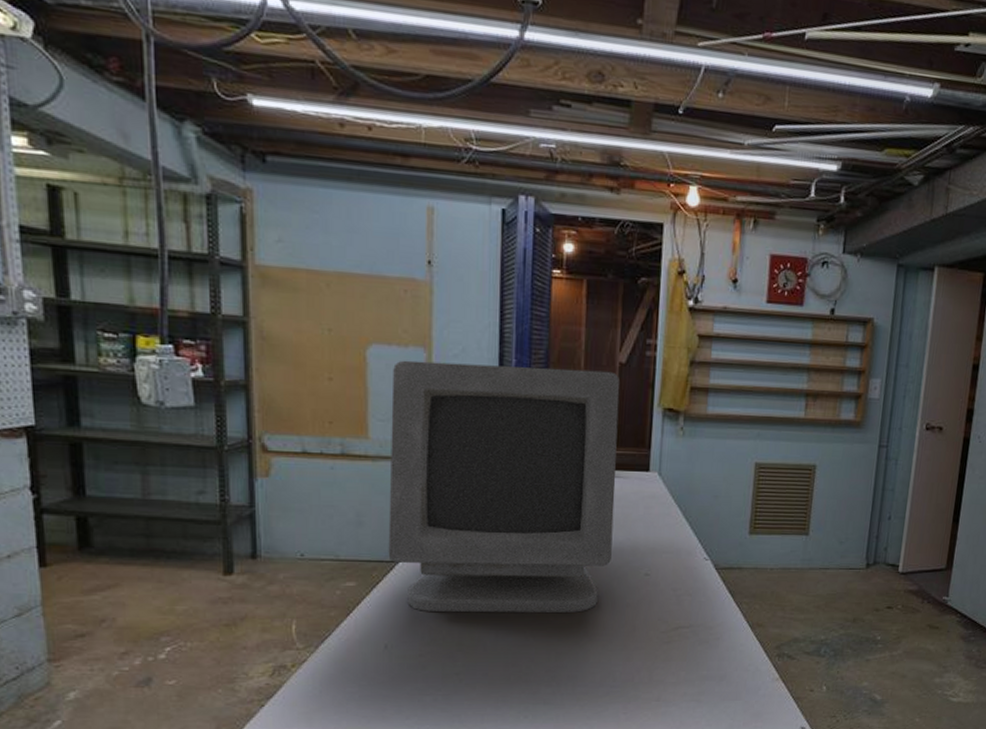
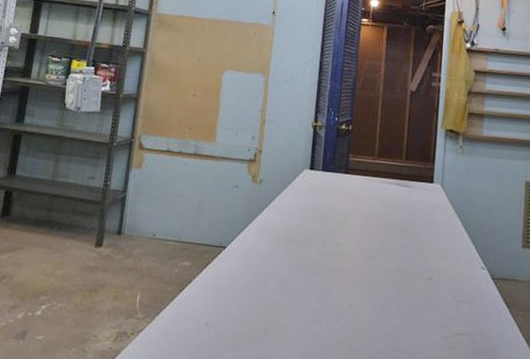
computer monitor: present [388,360,621,614] -> none [218,83,411,310]

